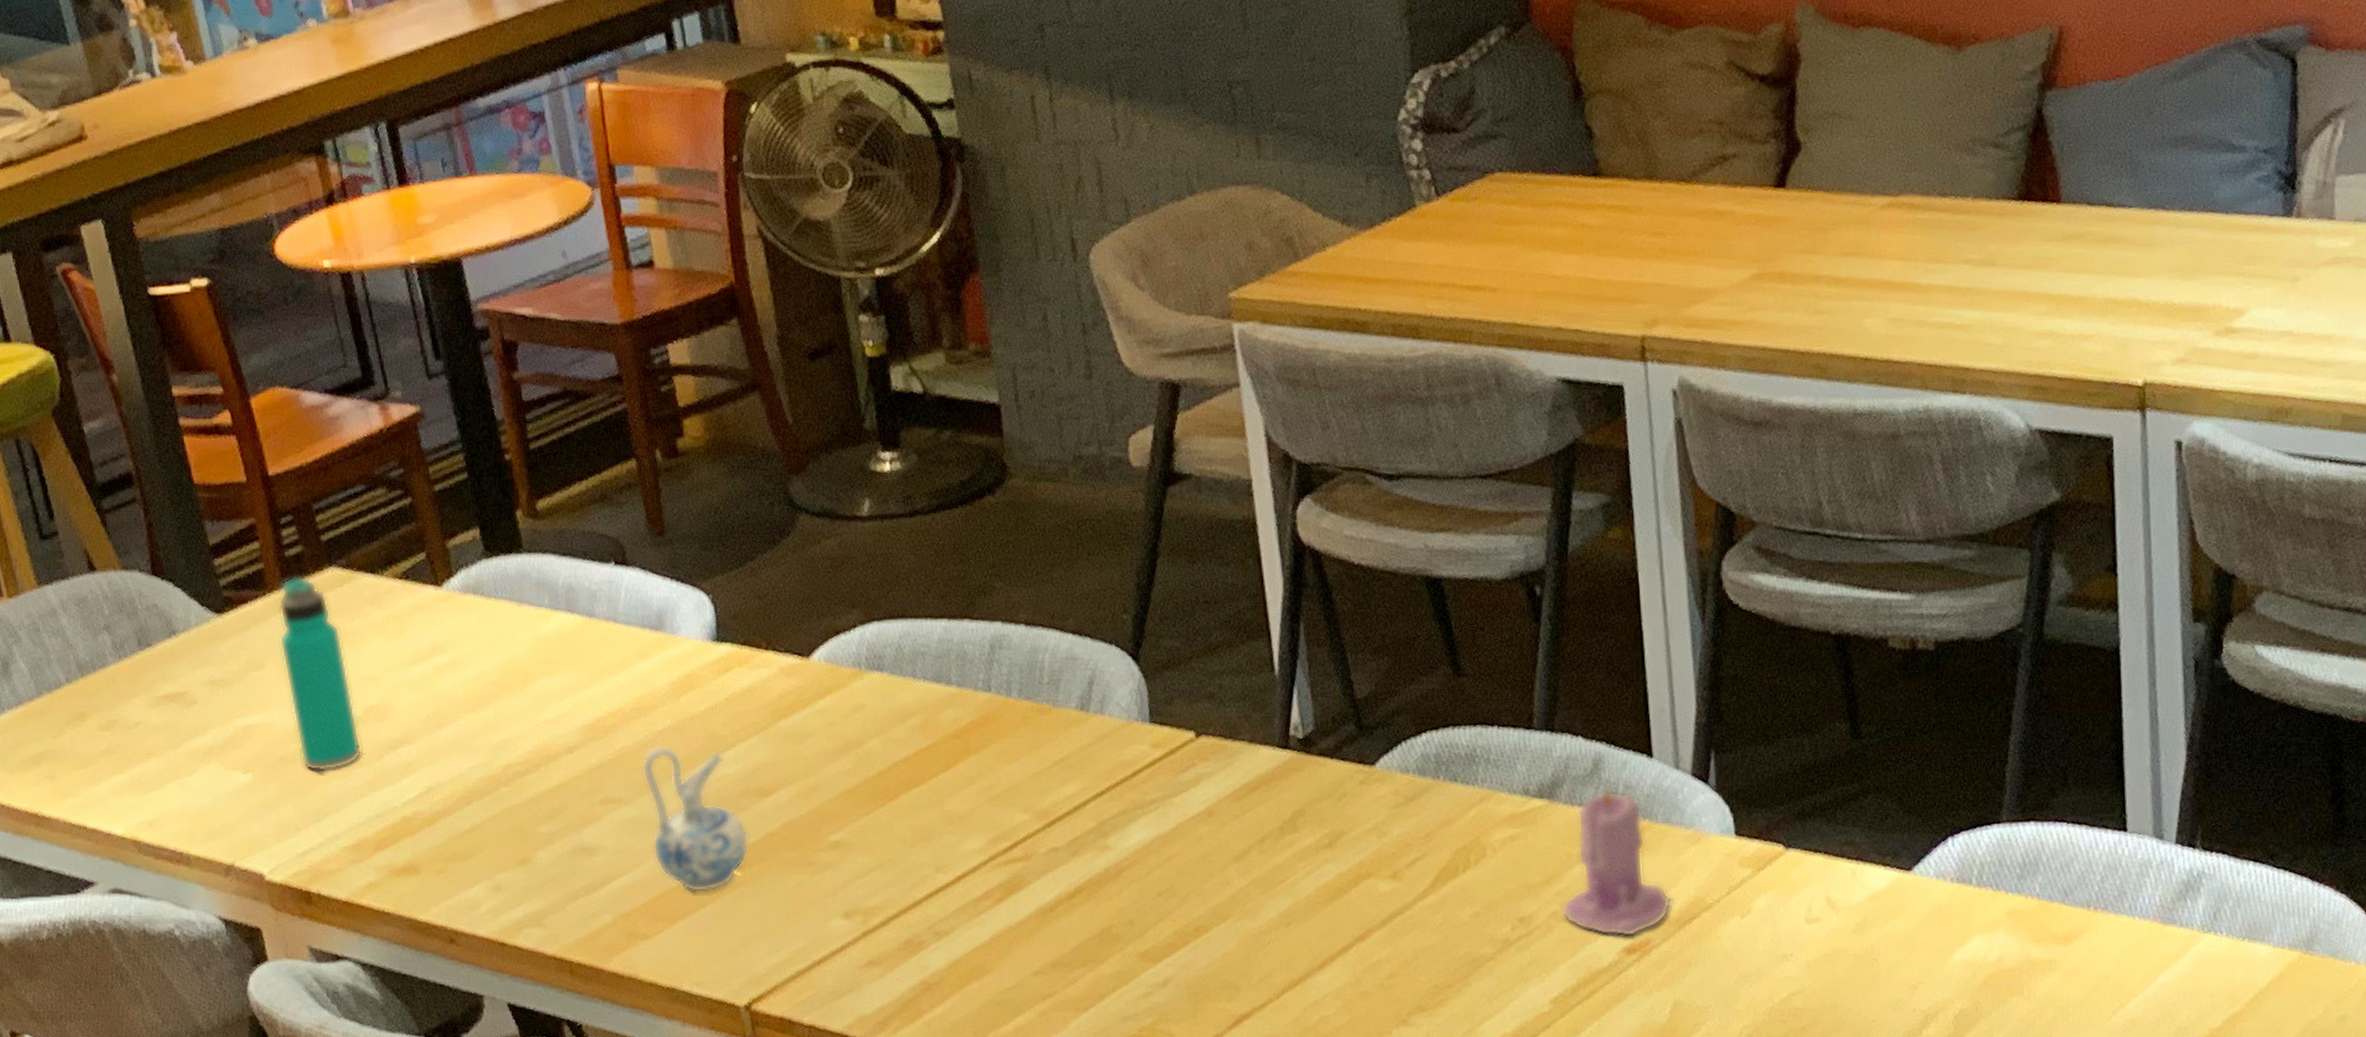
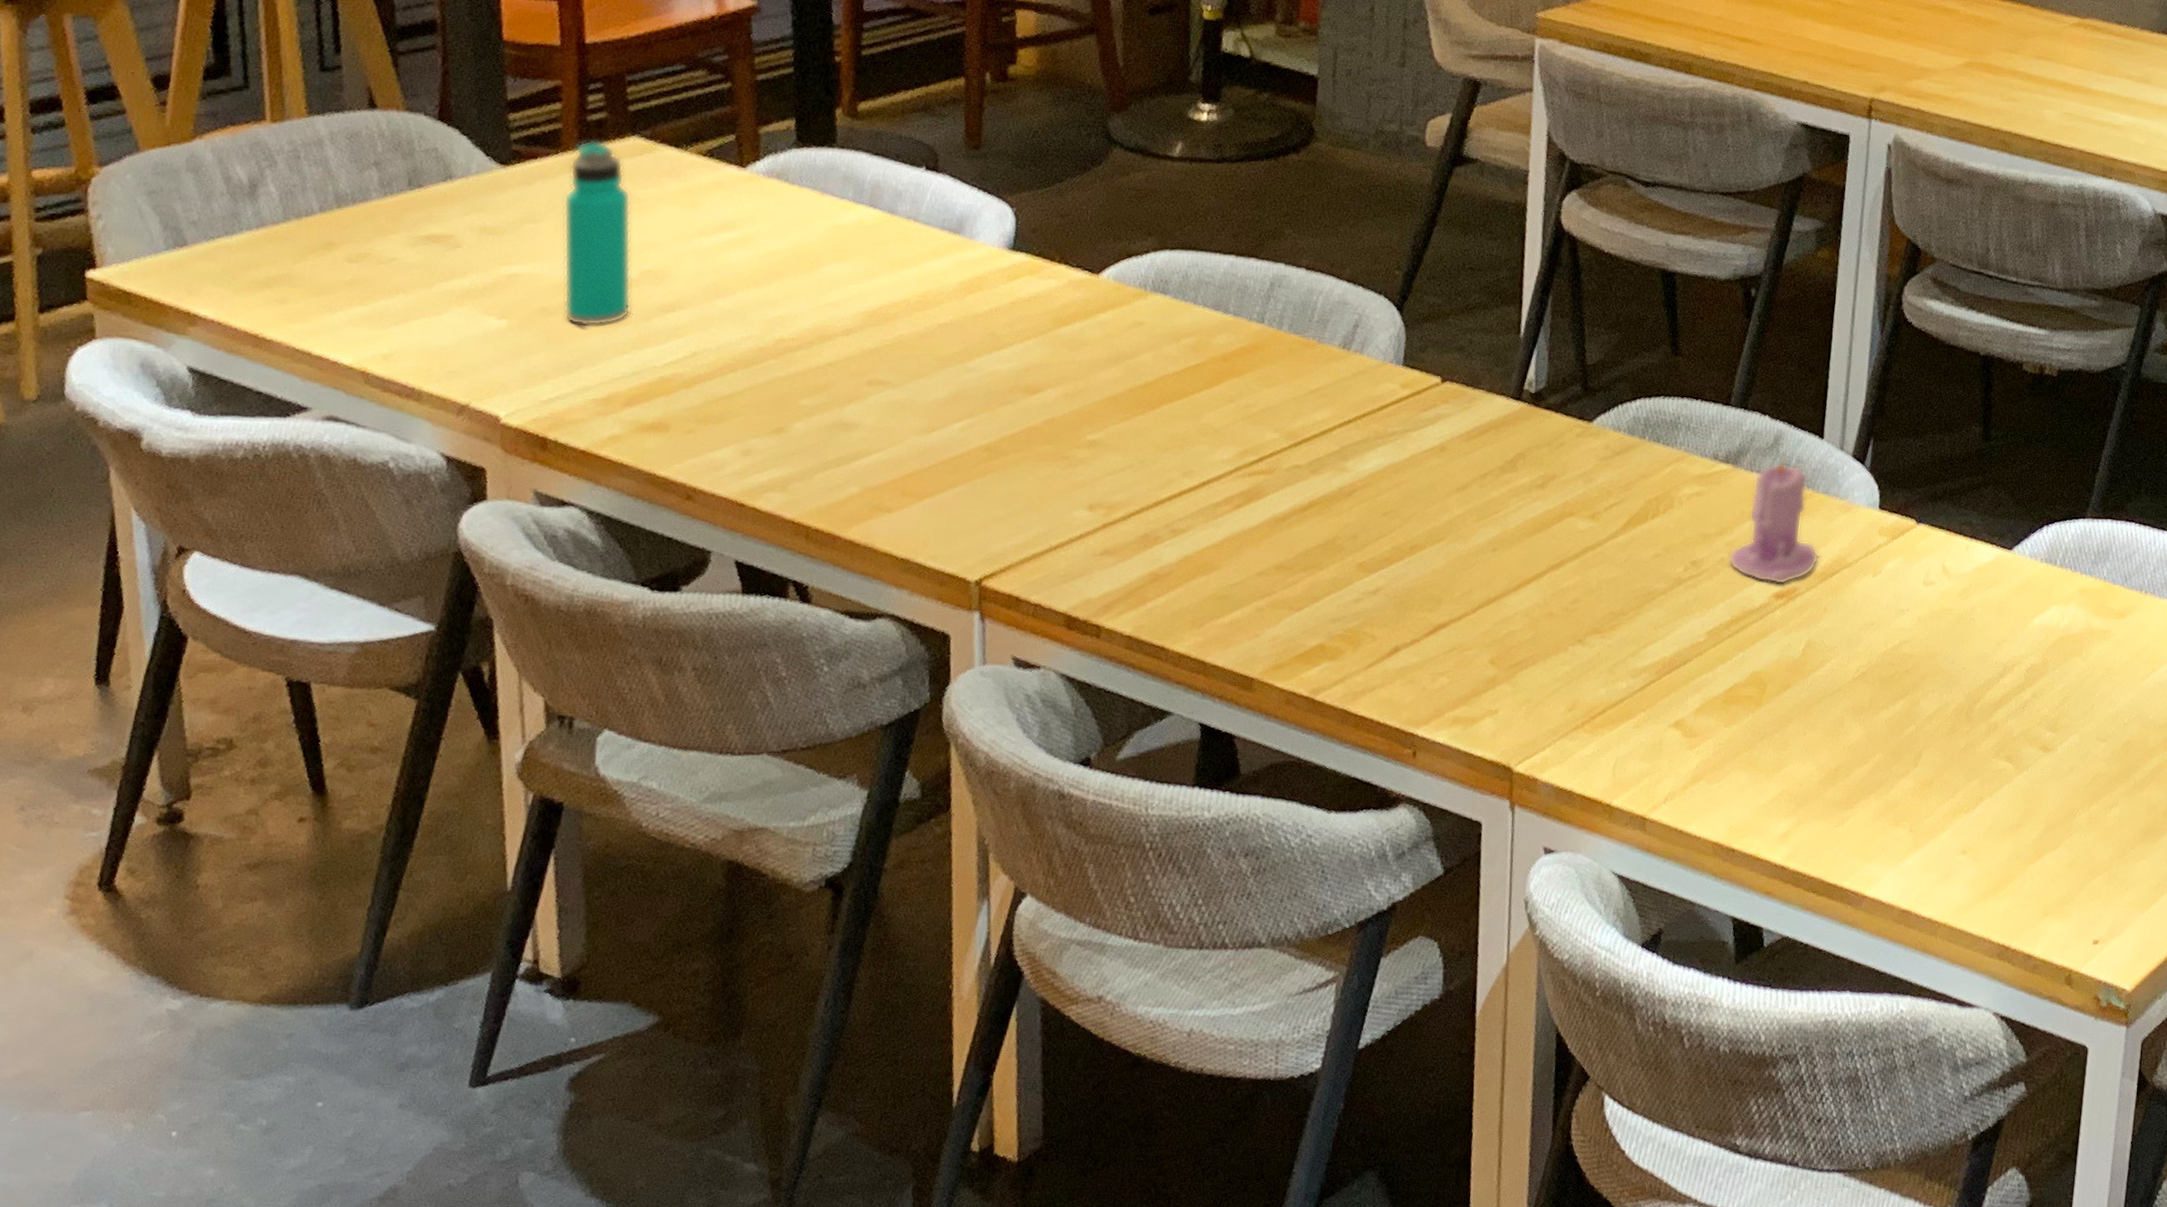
ceramic pitcher: present [642,744,749,893] -> none [912,336,1010,475]

